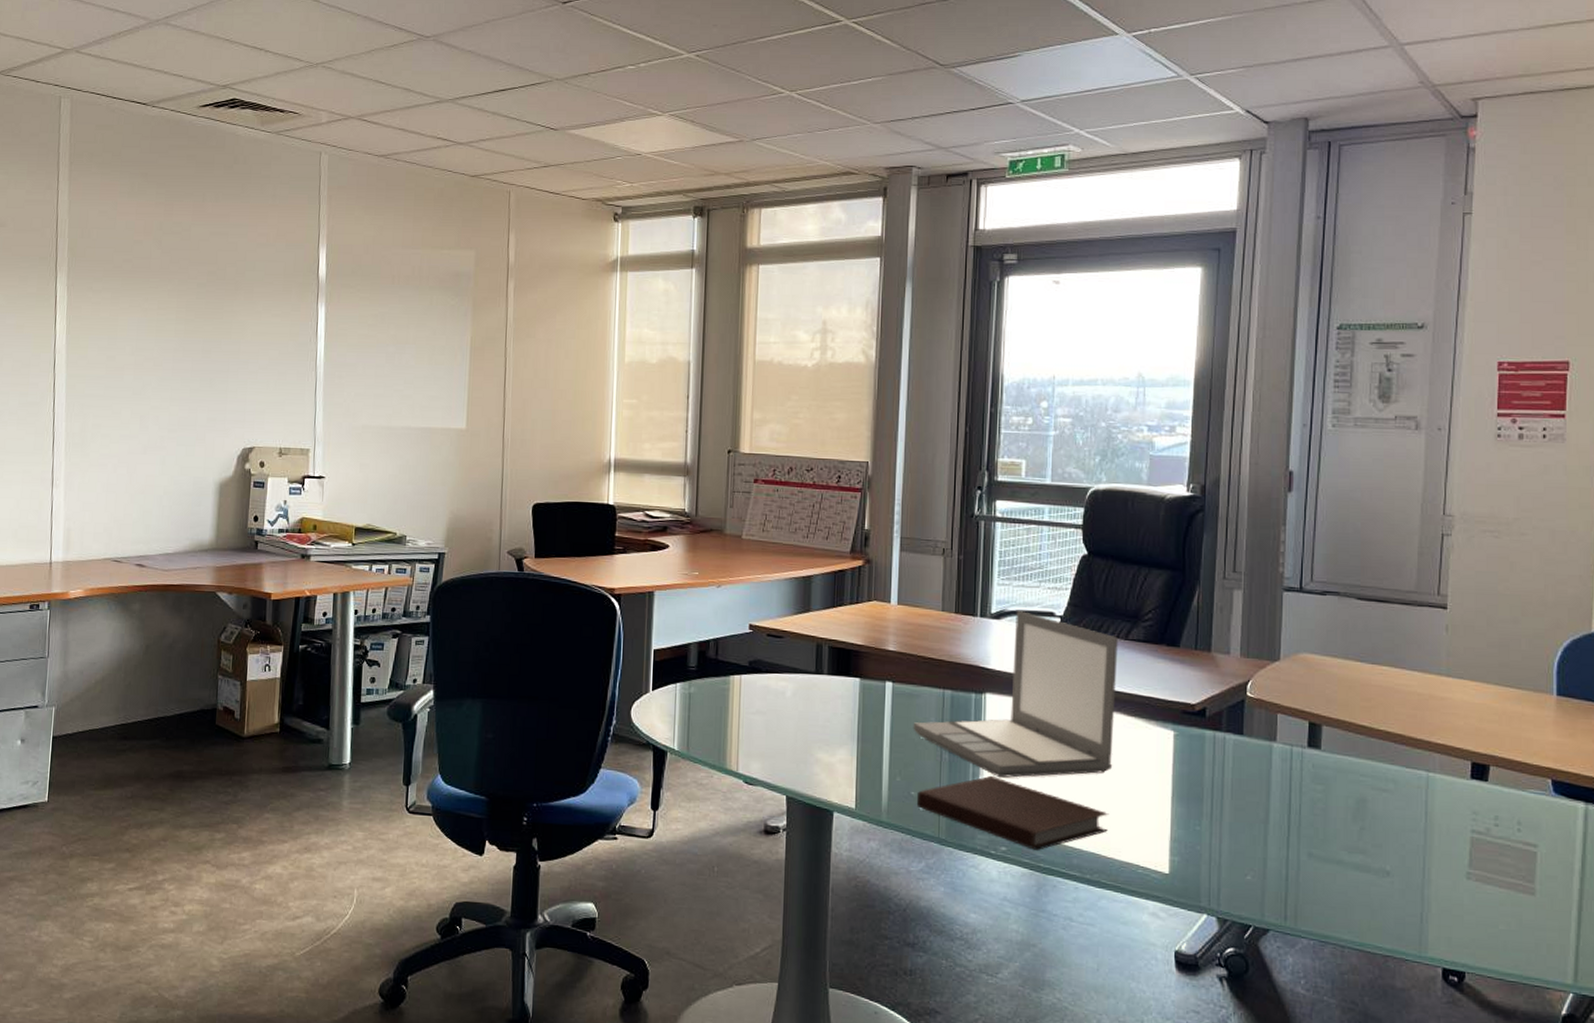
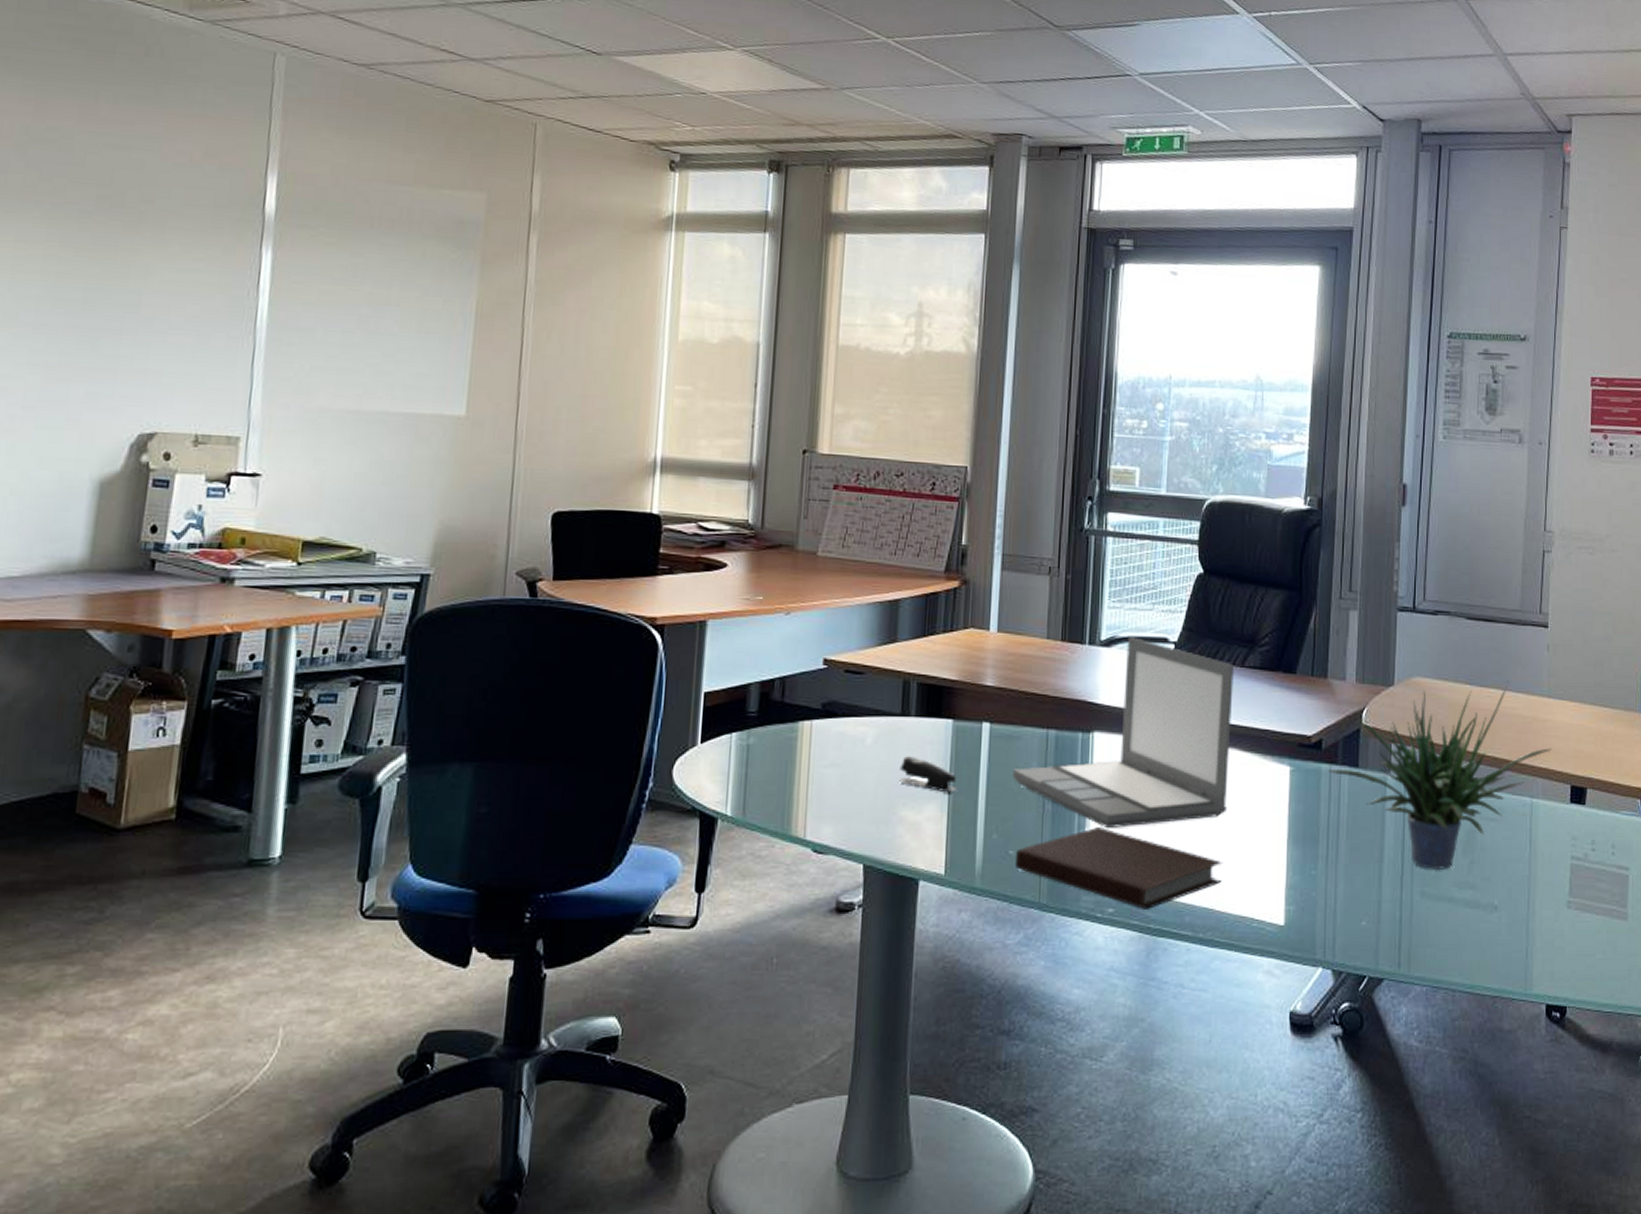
stapler: none [815,708,865,739] -> present [899,756,958,792]
potted plant: none [1212,659,1450,835] -> present [1328,681,1552,871]

